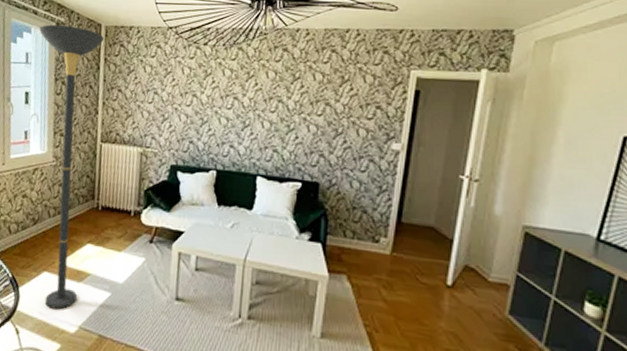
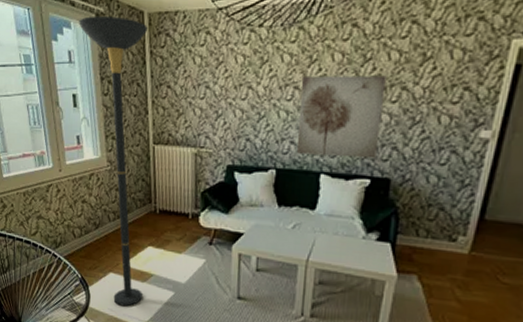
wall art: none [235,89,313,164] -> present [296,75,387,159]

